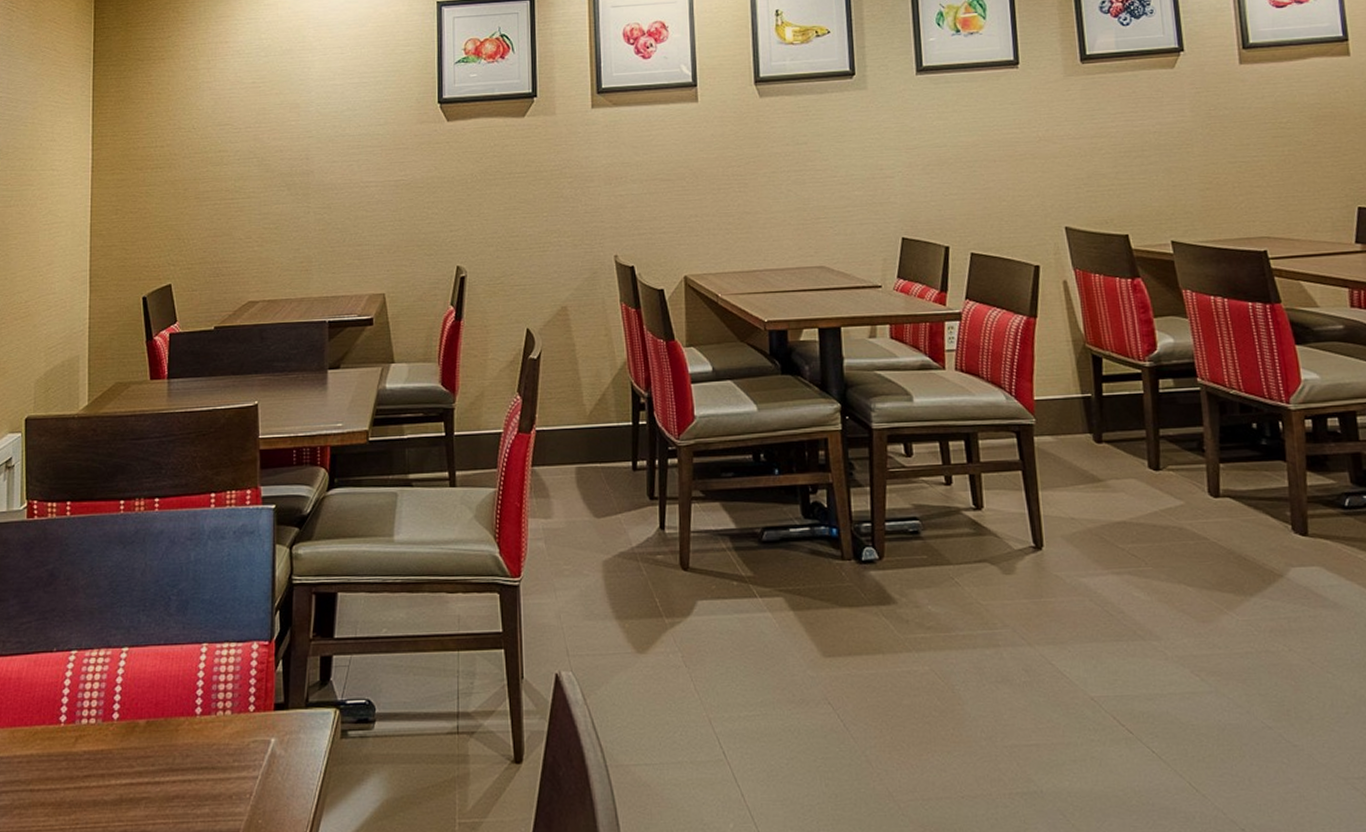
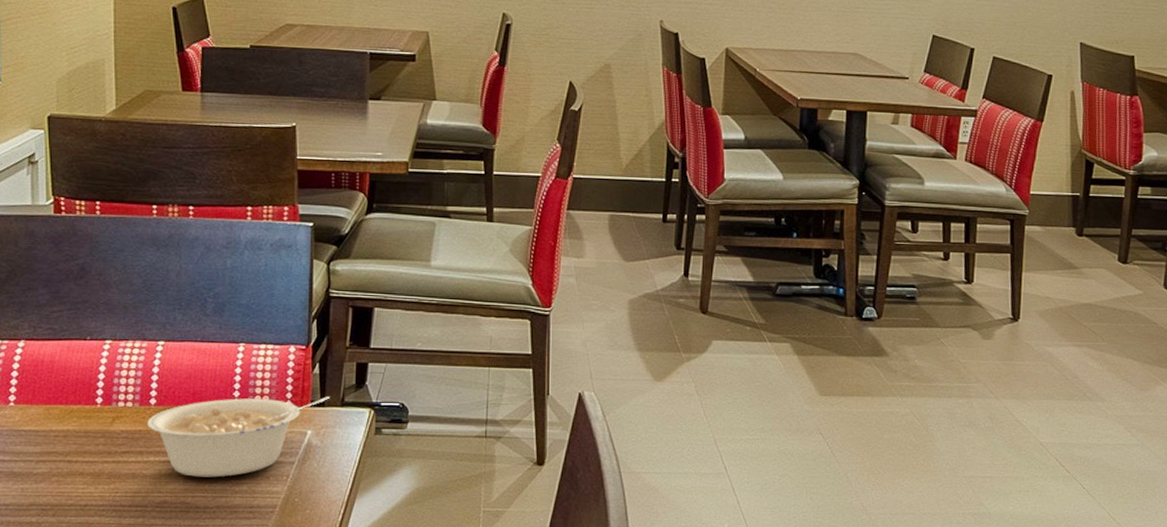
legume: none [110,697,294,801] -> present [147,396,330,477]

